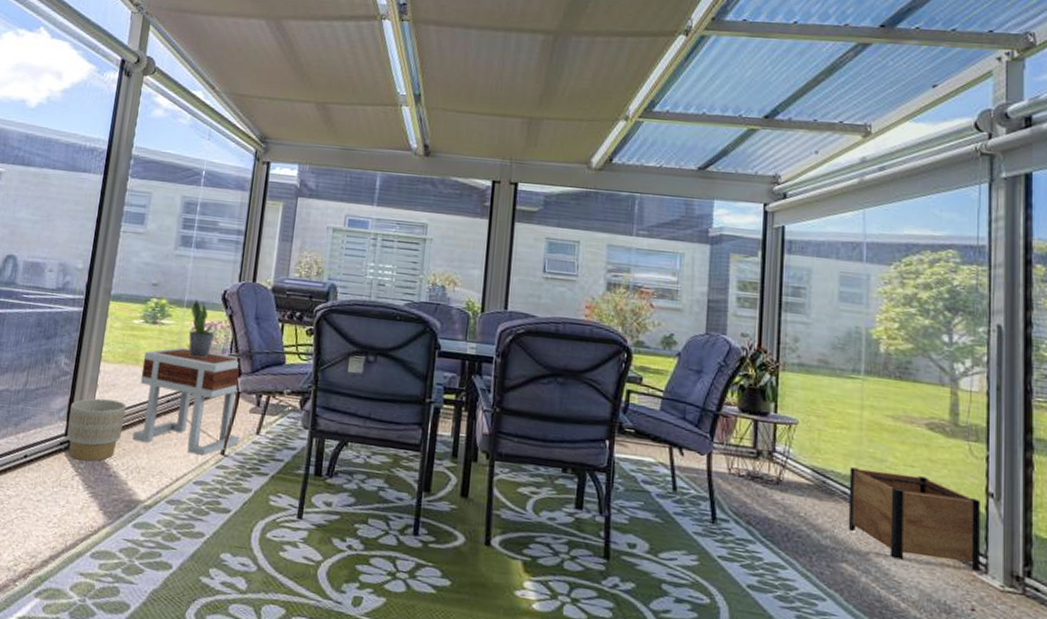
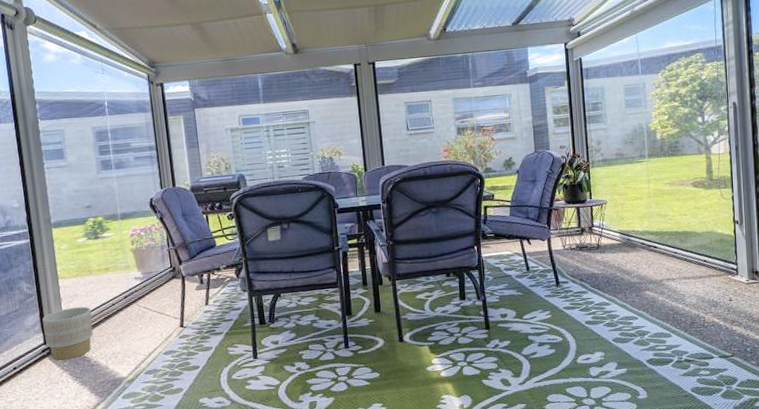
side table: present [132,347,240,456] -> none [94,249,193,334]
potted plant: present [188,299,216,359] -> none [125,211,152,259]
planter: present [848,467,981,571] -> none [644,220,734,280]

